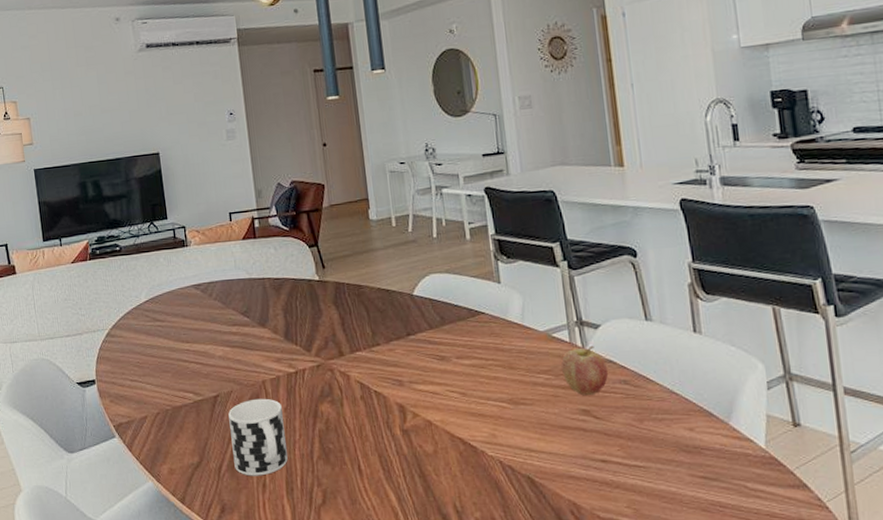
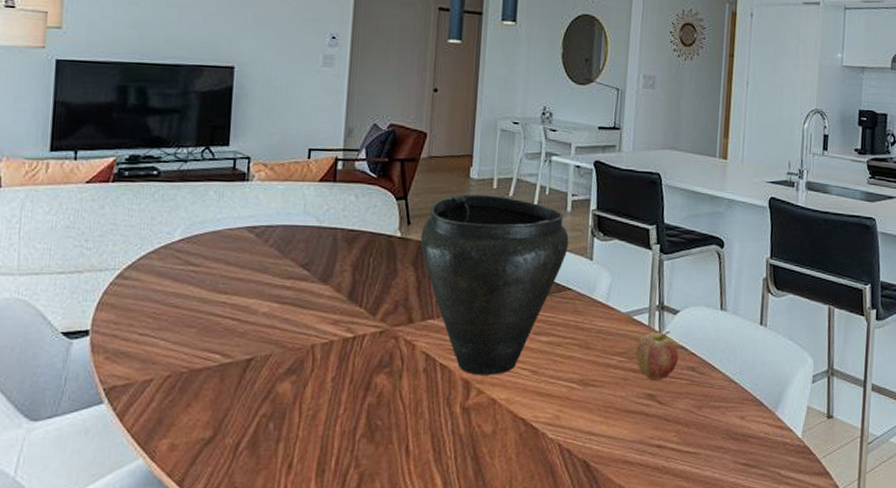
cup: present [228,398,288,476] -> none [257,365,329,455]
vase: none [335,232,474,400] -> present [420,194,569,375]

